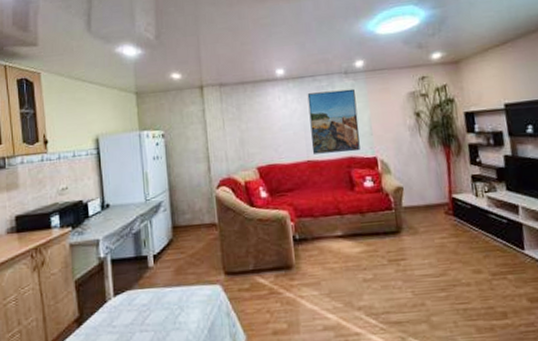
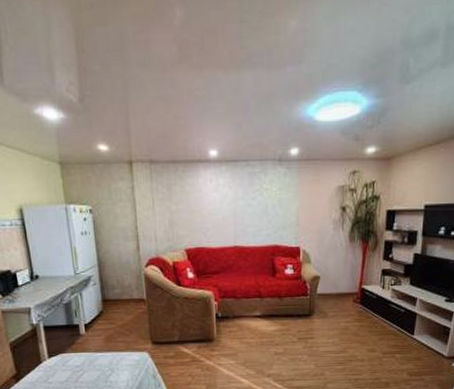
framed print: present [307,88,360,154] -> none [239,177,287,241]

